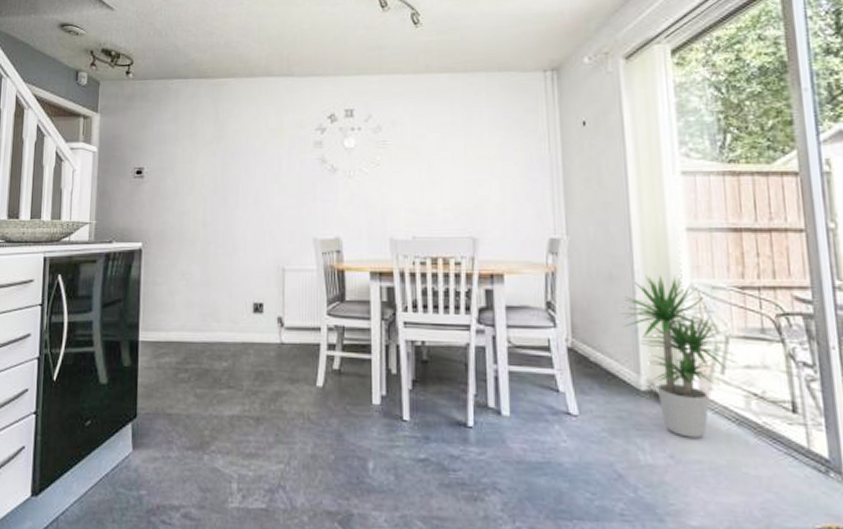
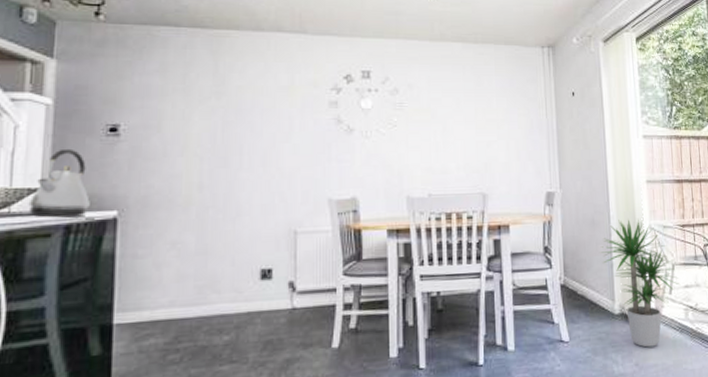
kettle: none [81,188,123,247] -> present [28,148,90,218]

